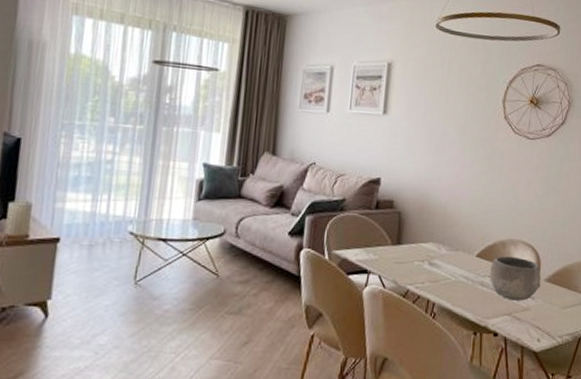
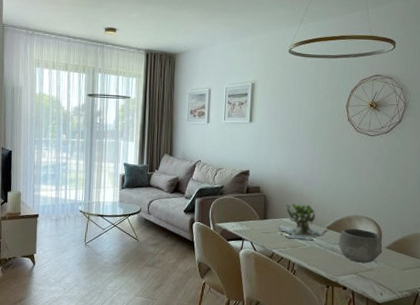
plant: none [415,223,480,273] -> present [278,203,330,241]

